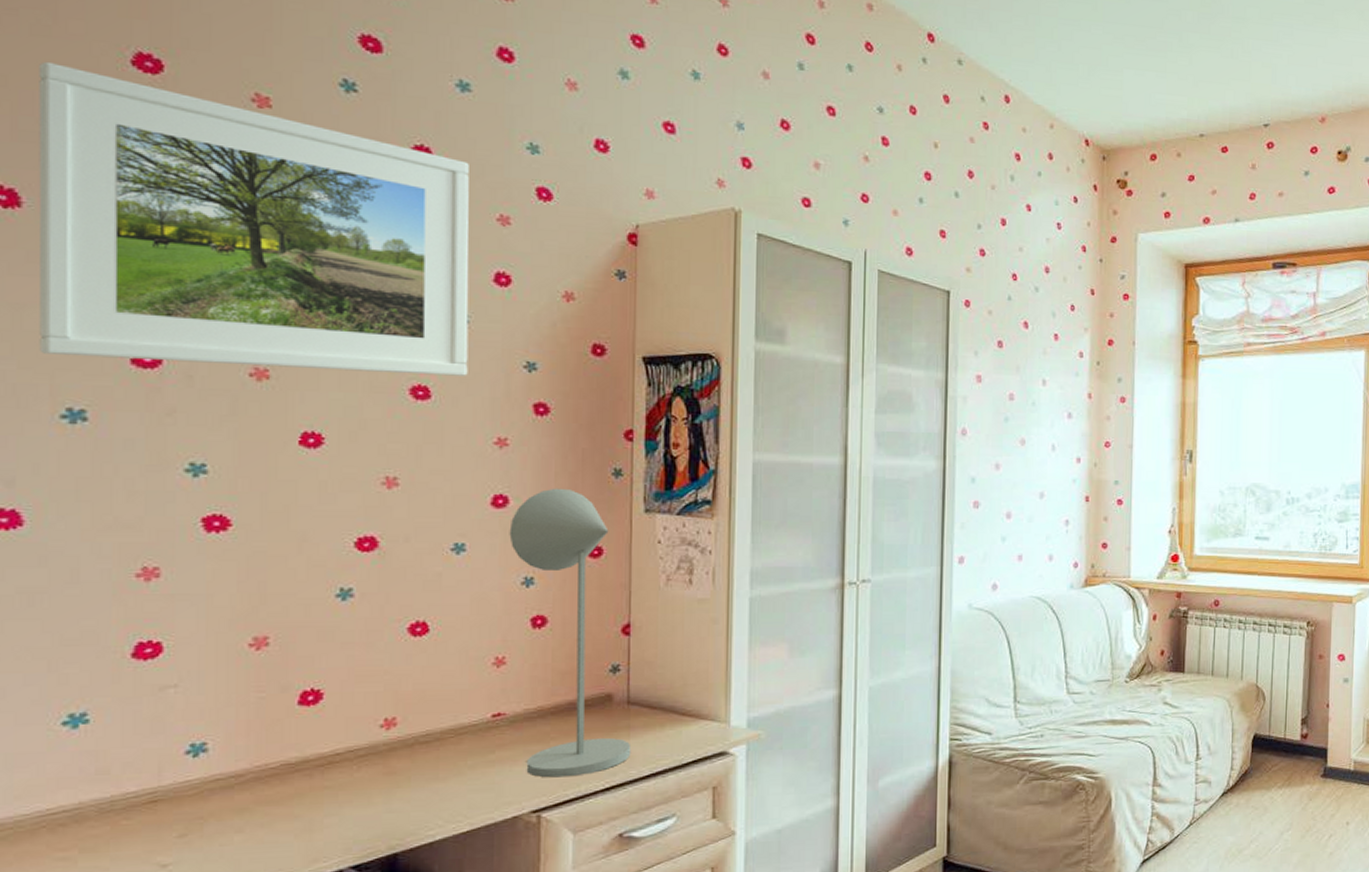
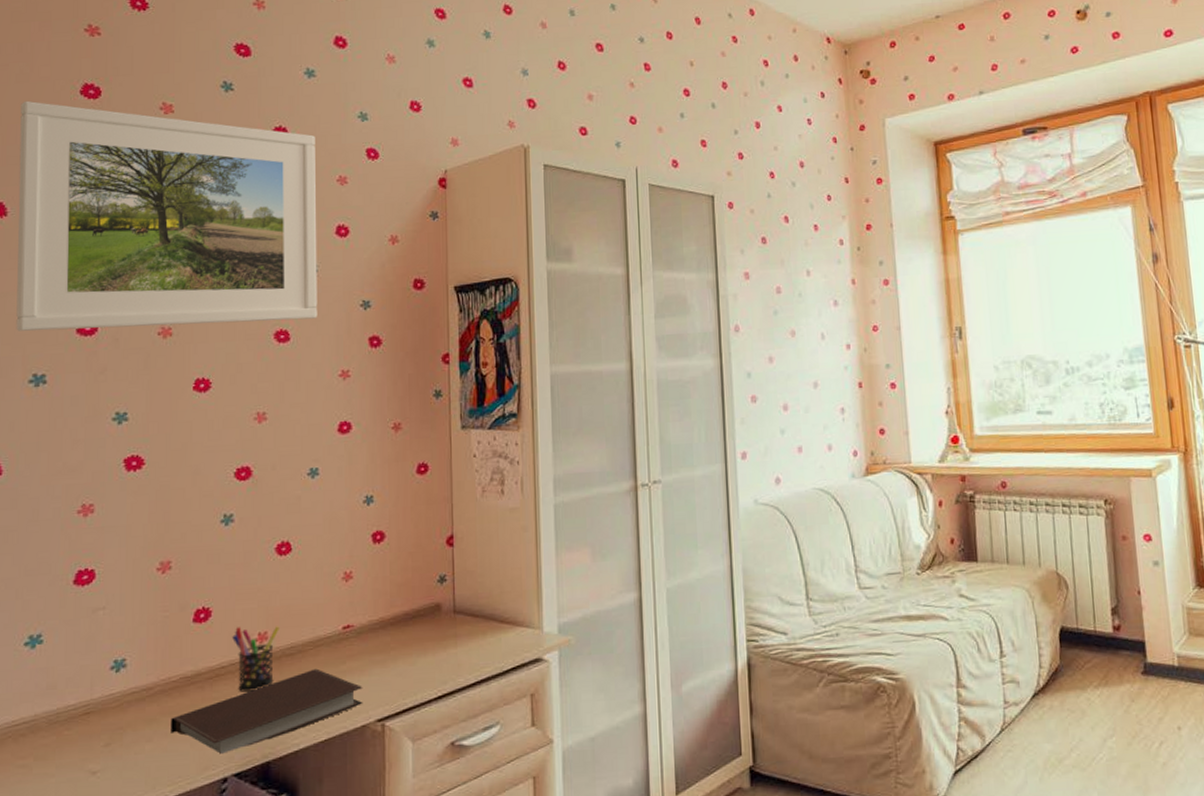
notebook: none [268,757,516,846] -> present [170,668,363,754]
pen holder: none [350,712,412,781] -> present [232,626,279,692]
desk lamp: present [509,488,632,778] -> none [352,411,459,687]

